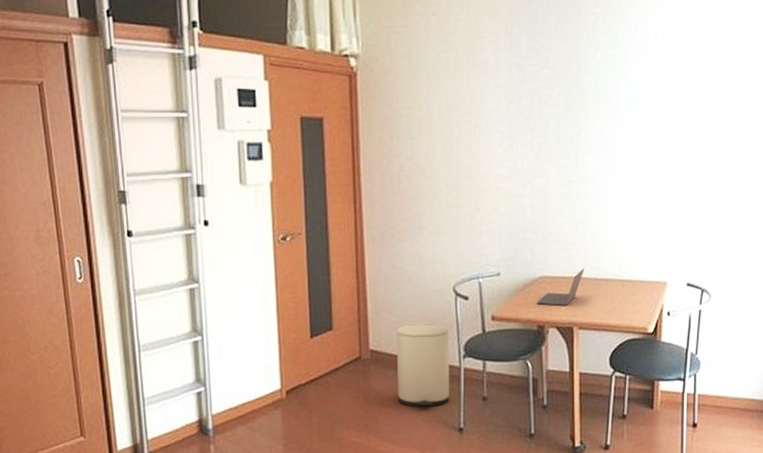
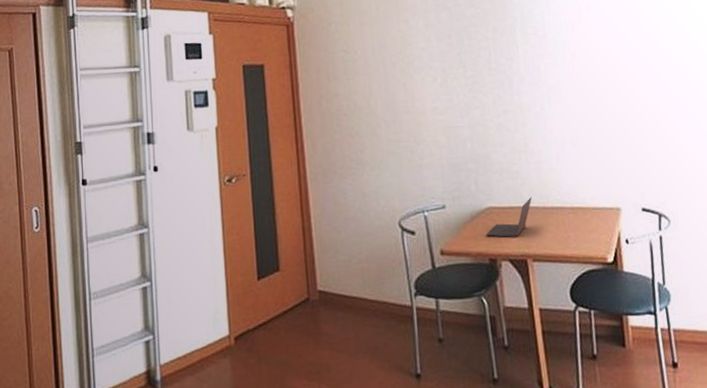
pedal bin: present [397,322,450,407] -> none [344,259,403,351]

